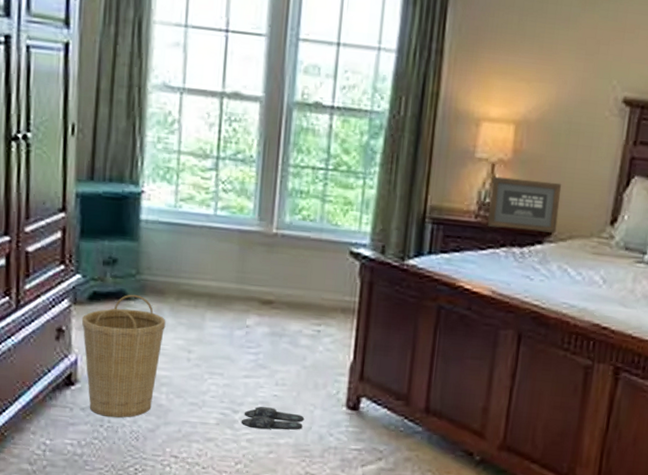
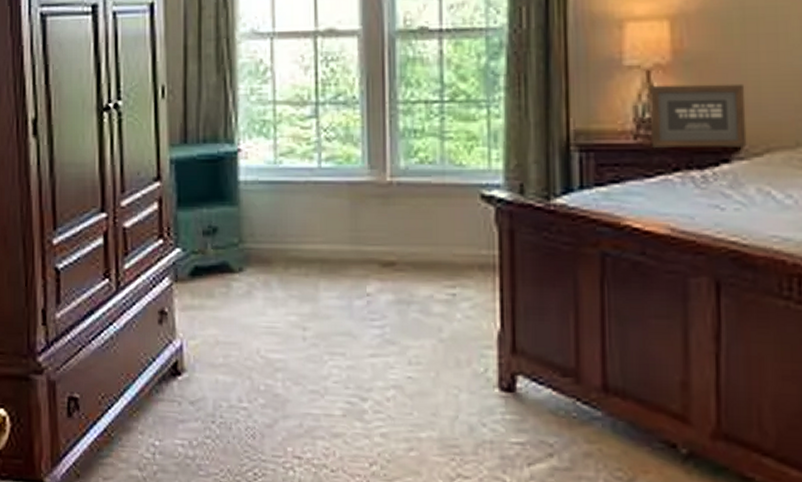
basket: present [81,294,166,418] -> none [184,266,275,412]
slippers: present [241,406,304,430] -> none [371,391,447,420]

